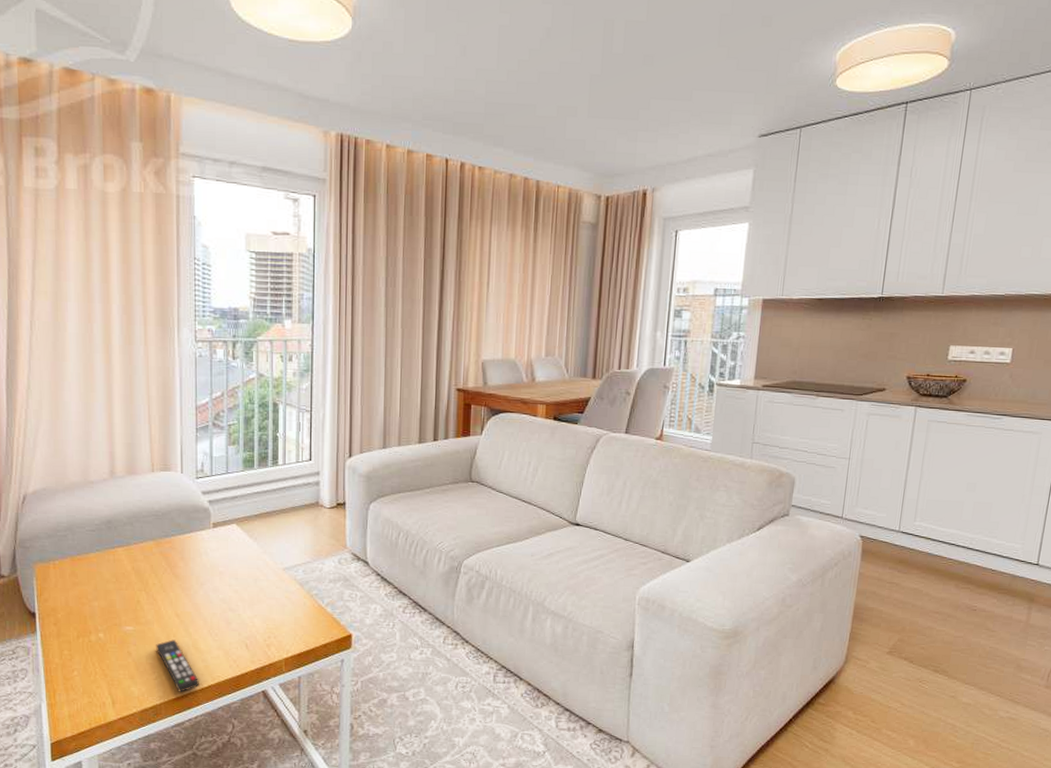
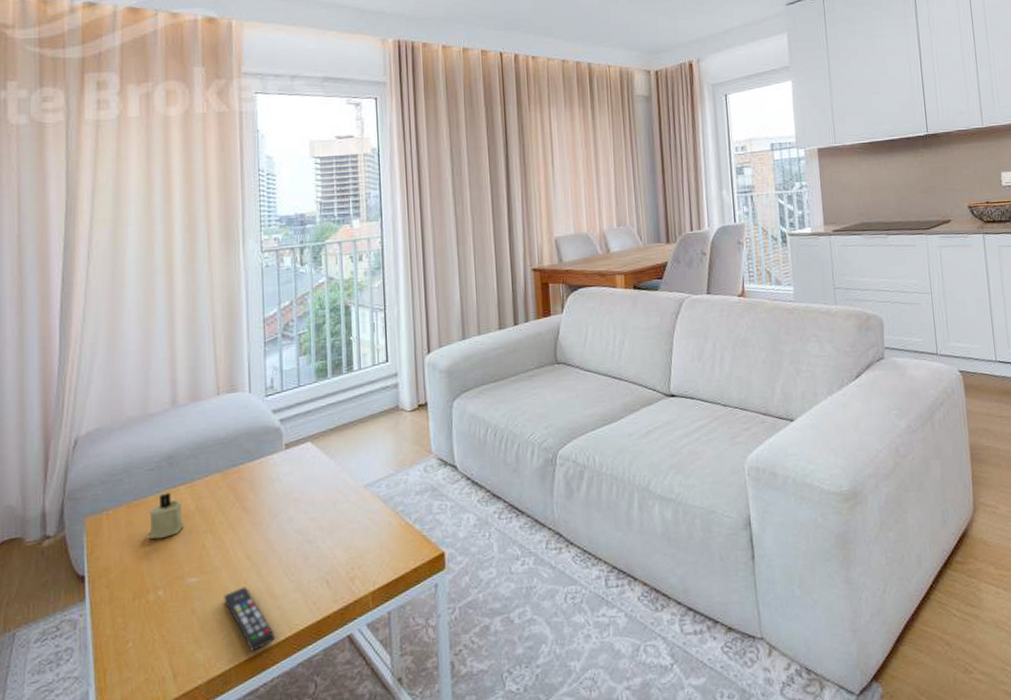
candle: none [90,552,122,591] -> present [148,493,184,539]

